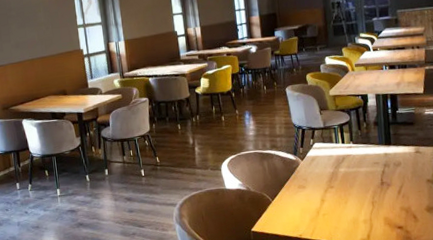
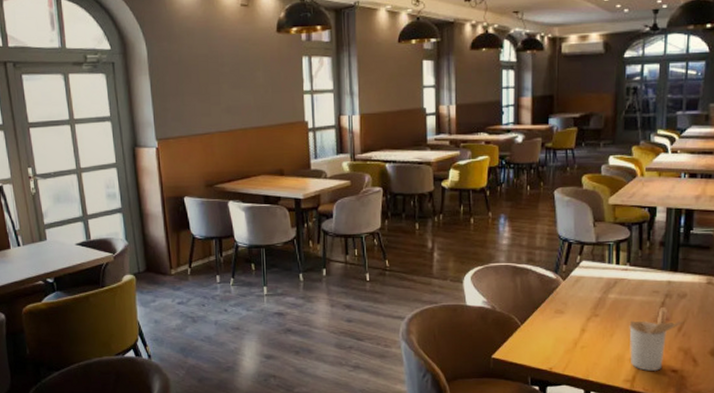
utensil holder: none [359,175,401,230] -> present [629,307,683,372]

